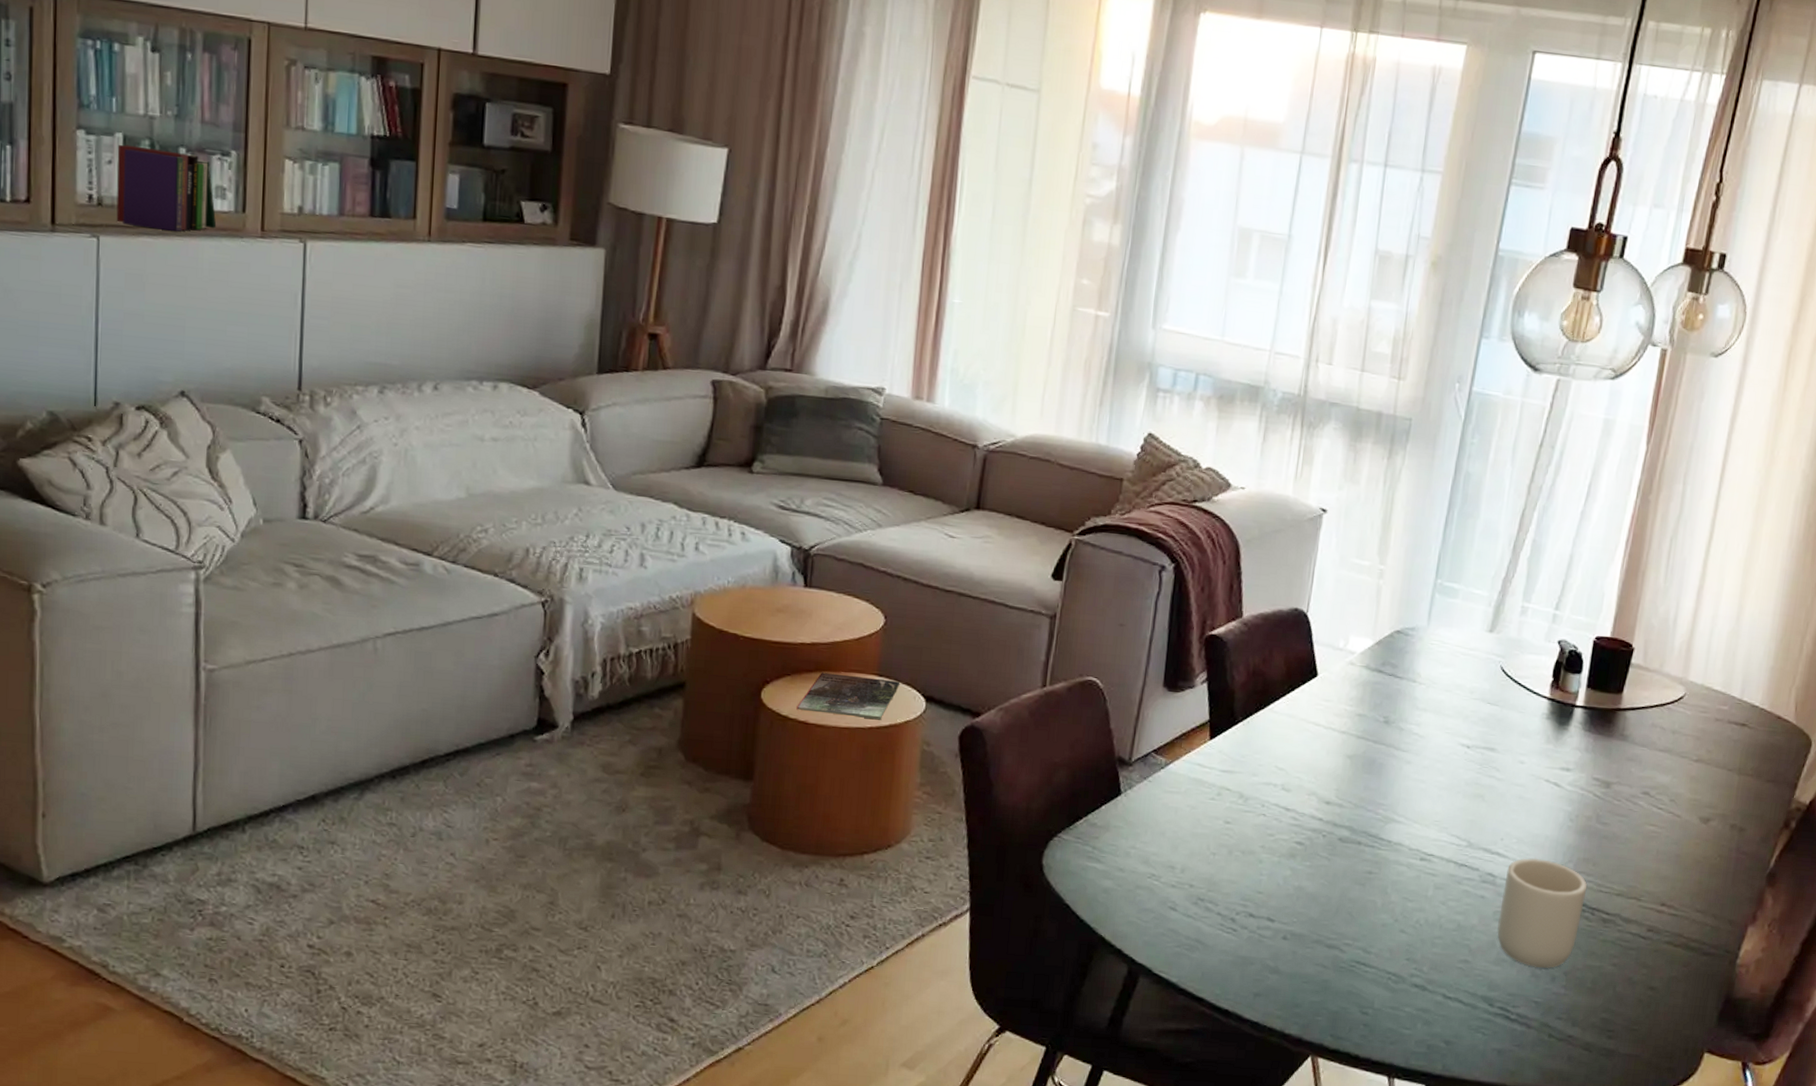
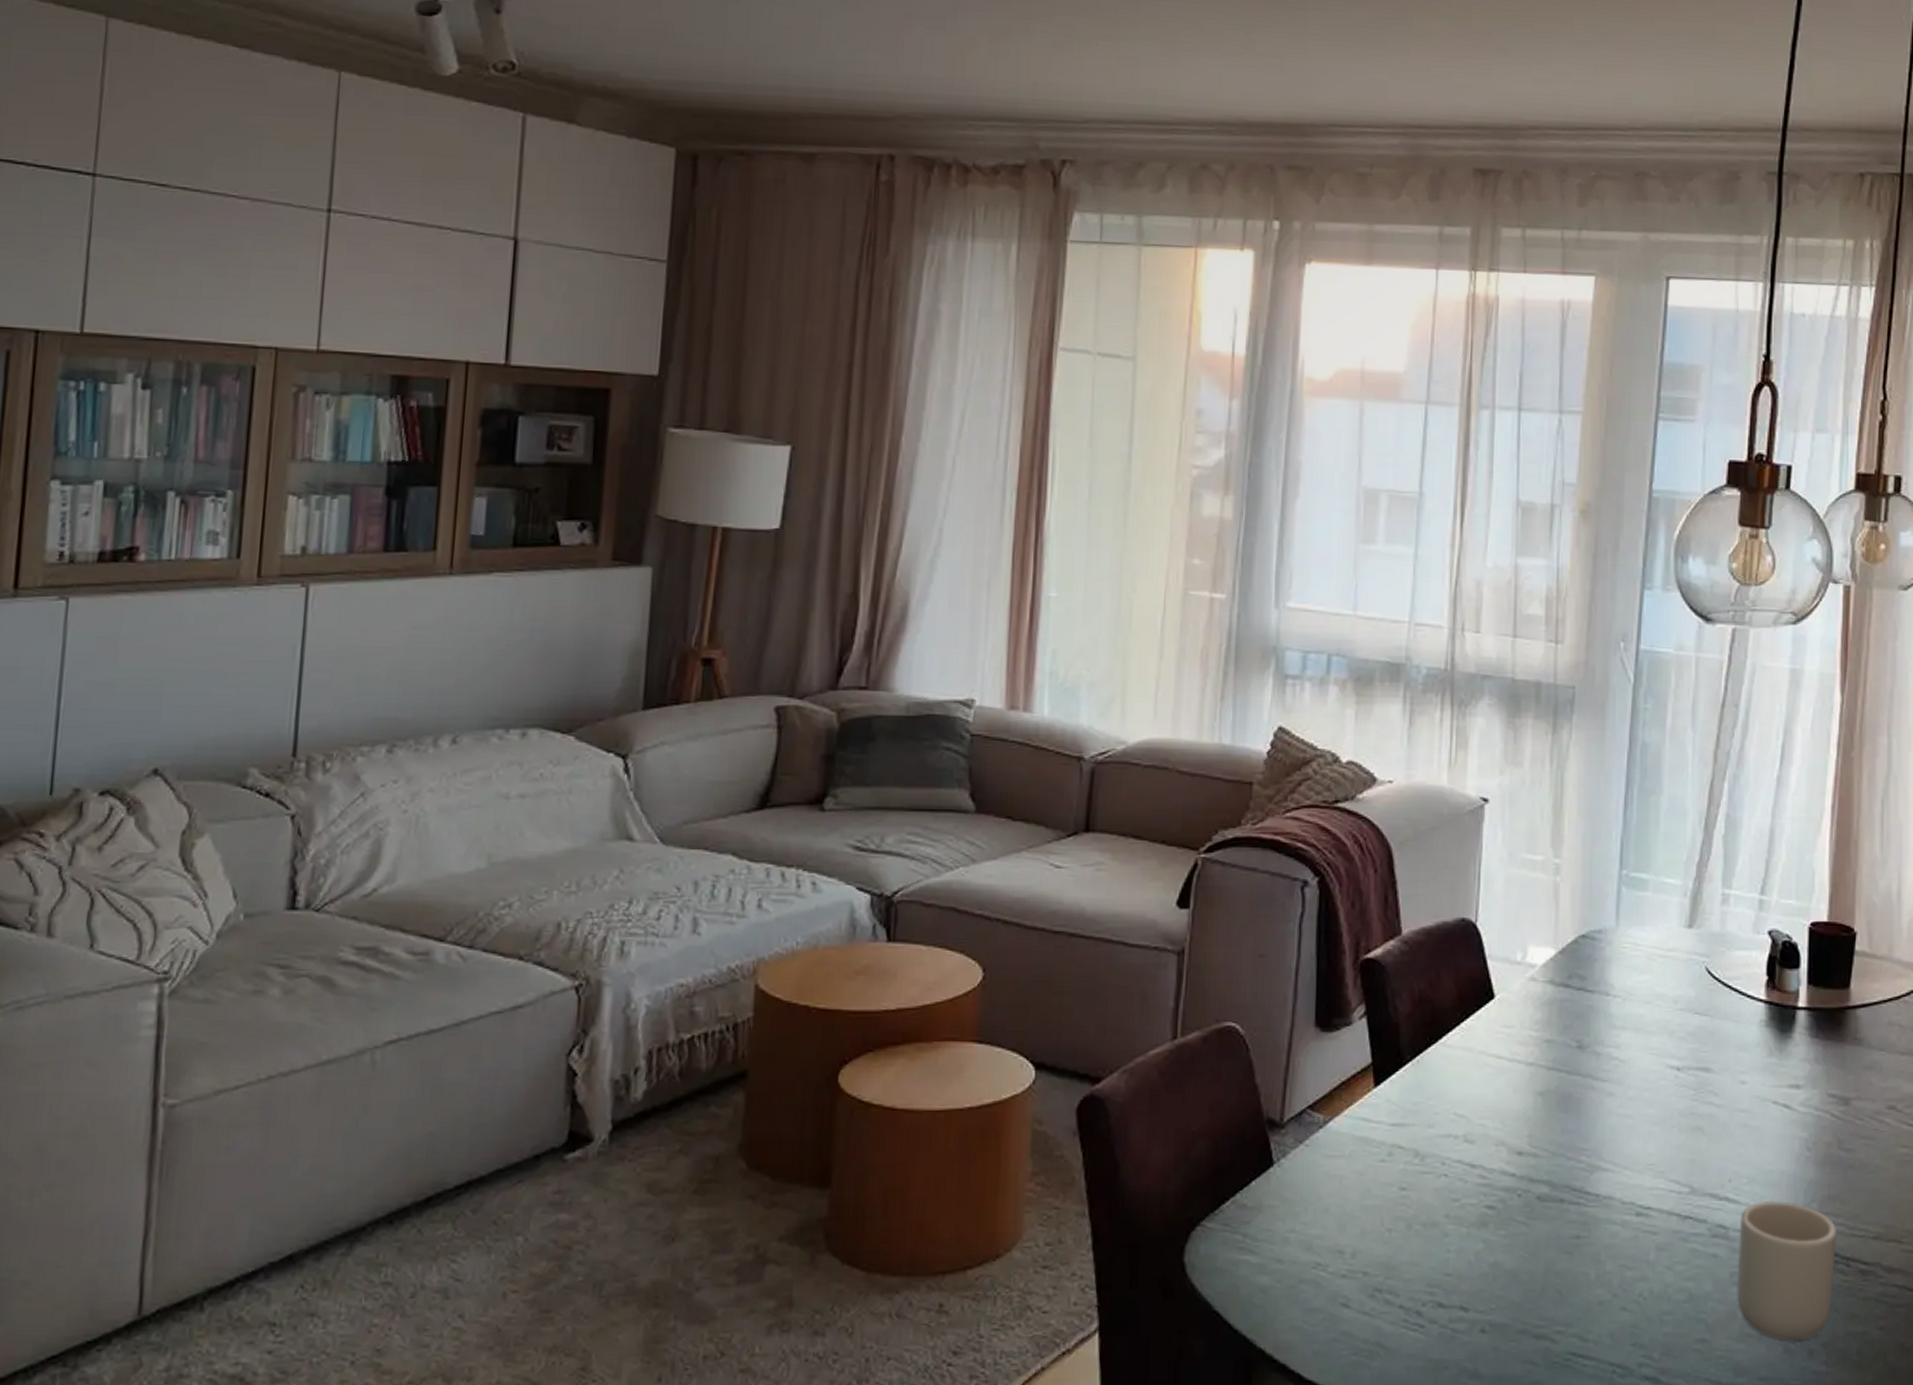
books: present [116,144,217,232] -> none [90,493,206,585]
magazine: present [796,672,901,719] -> none [881,1044,1004,1096]

